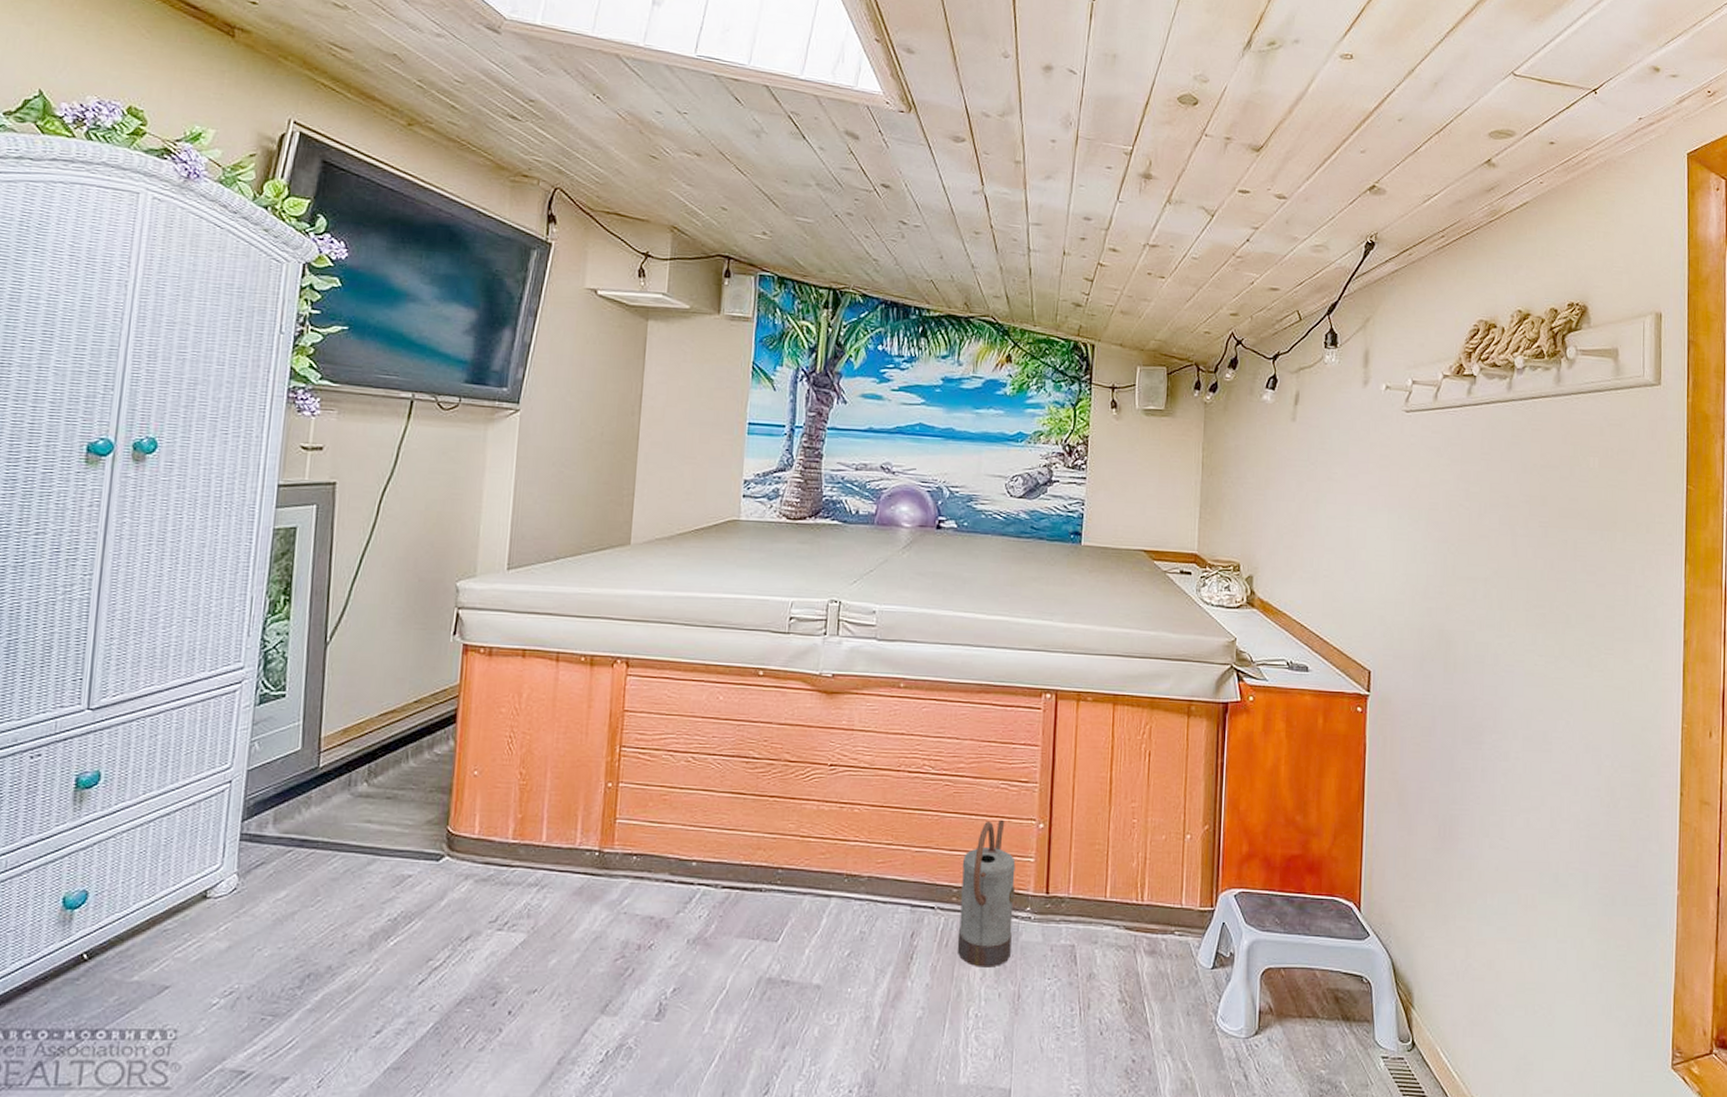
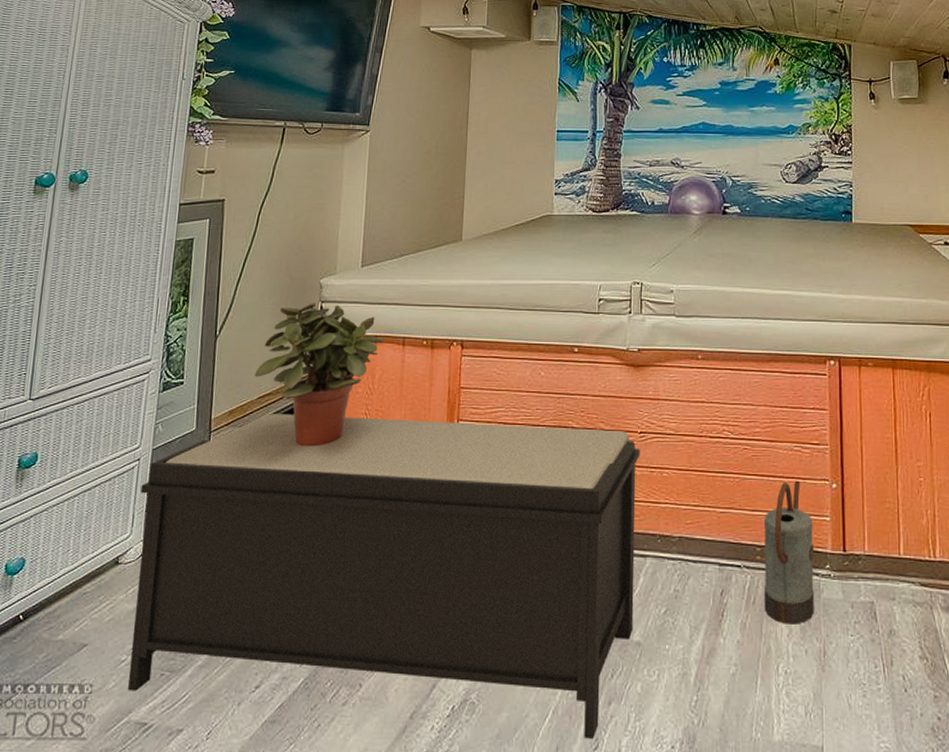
bench: none [221,734,830,1083] -> present [128,414,640,739]
potted plant: none [375,608,536,772] -> present [255,303,386,447]

